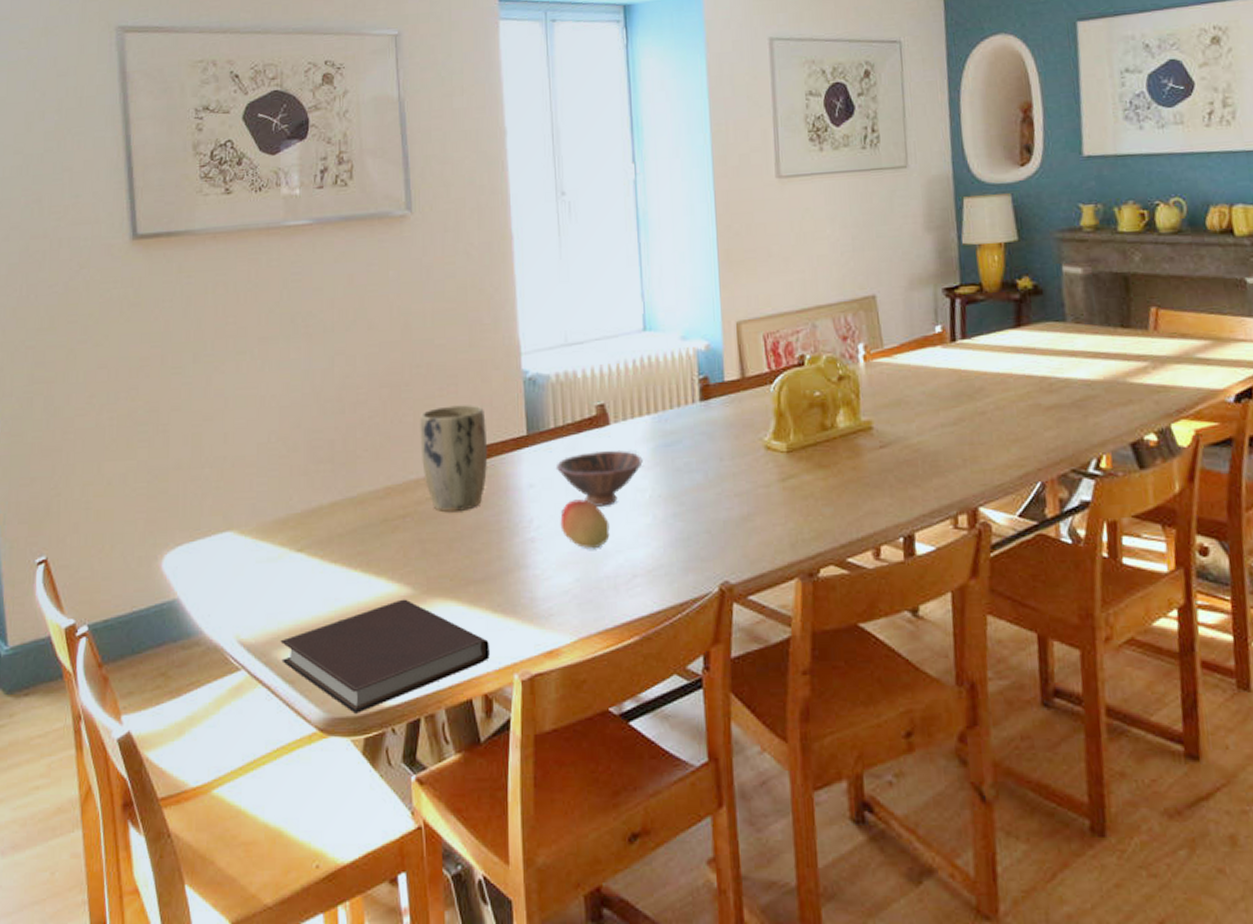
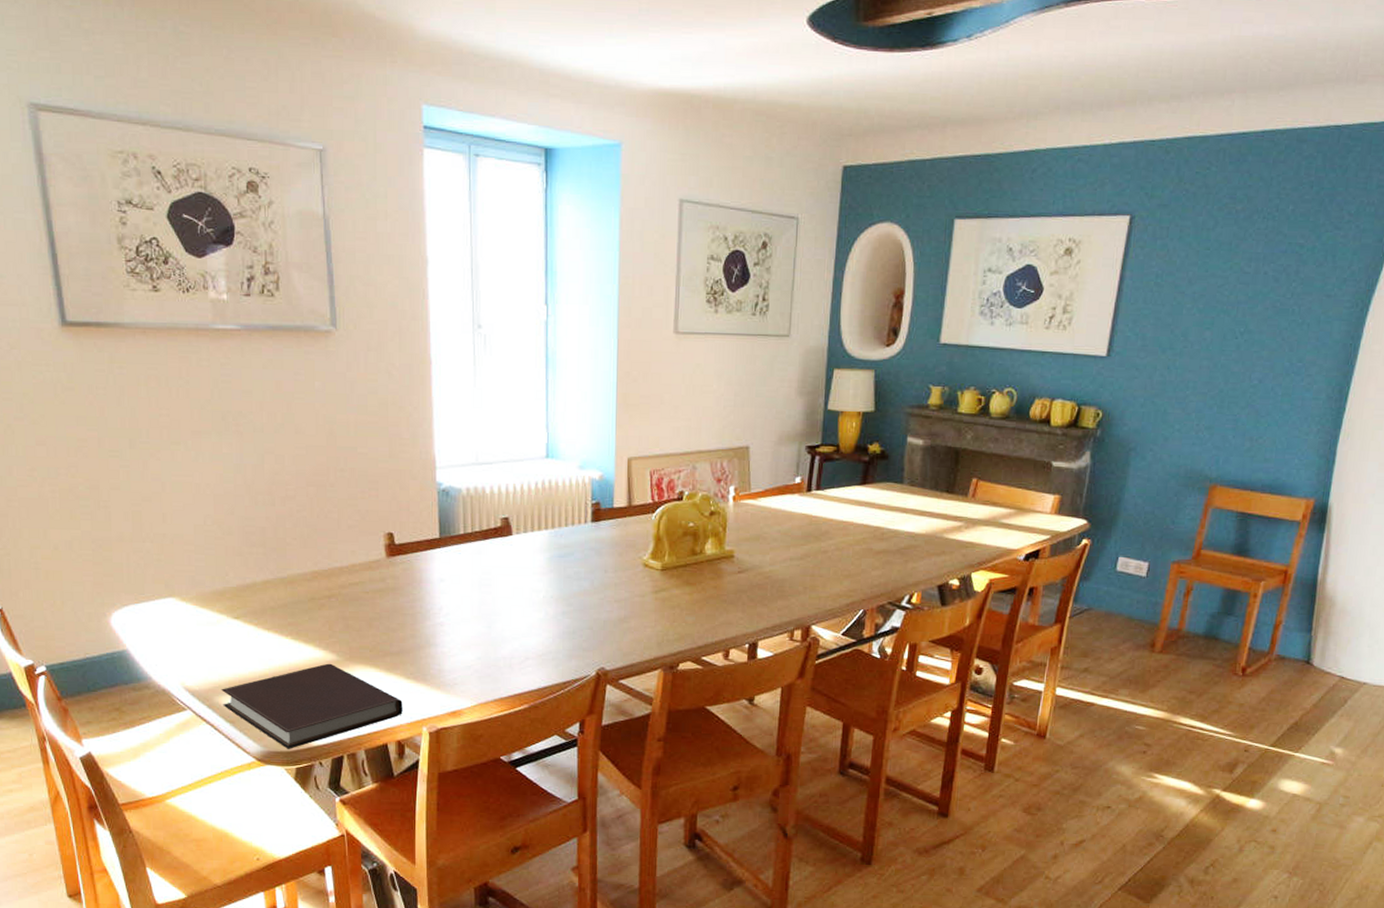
plant pot: present [420,404,488,512] -> none [344,506,405,596]
bowl: present [557,449,643,507] -> none [465,556,539,602]
fruit: present [560,499,610,548] -> none [466,594,508,634]

